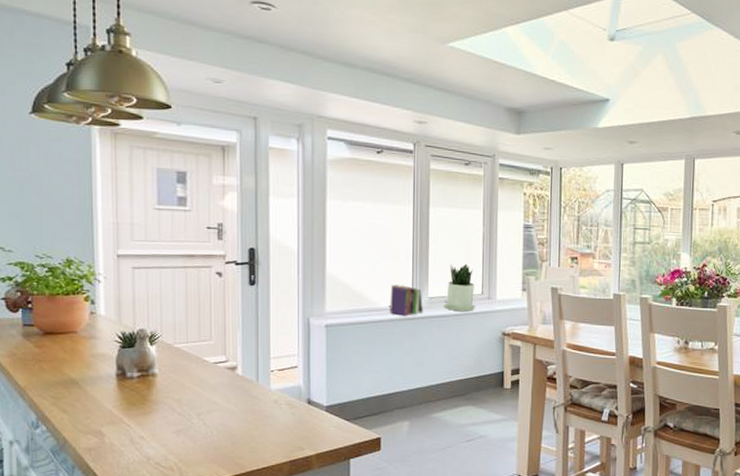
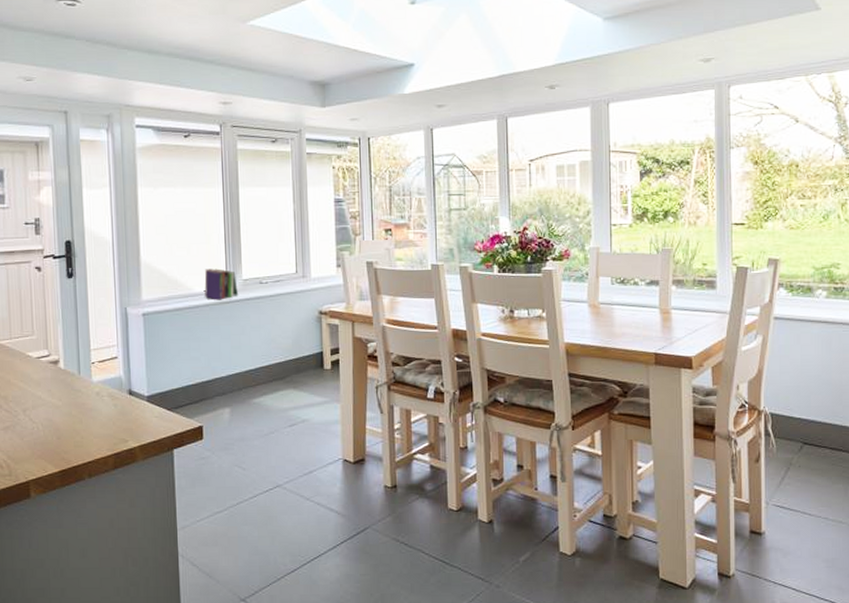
planter: present [443,263,475,312] -> none [258,242,290,293]

